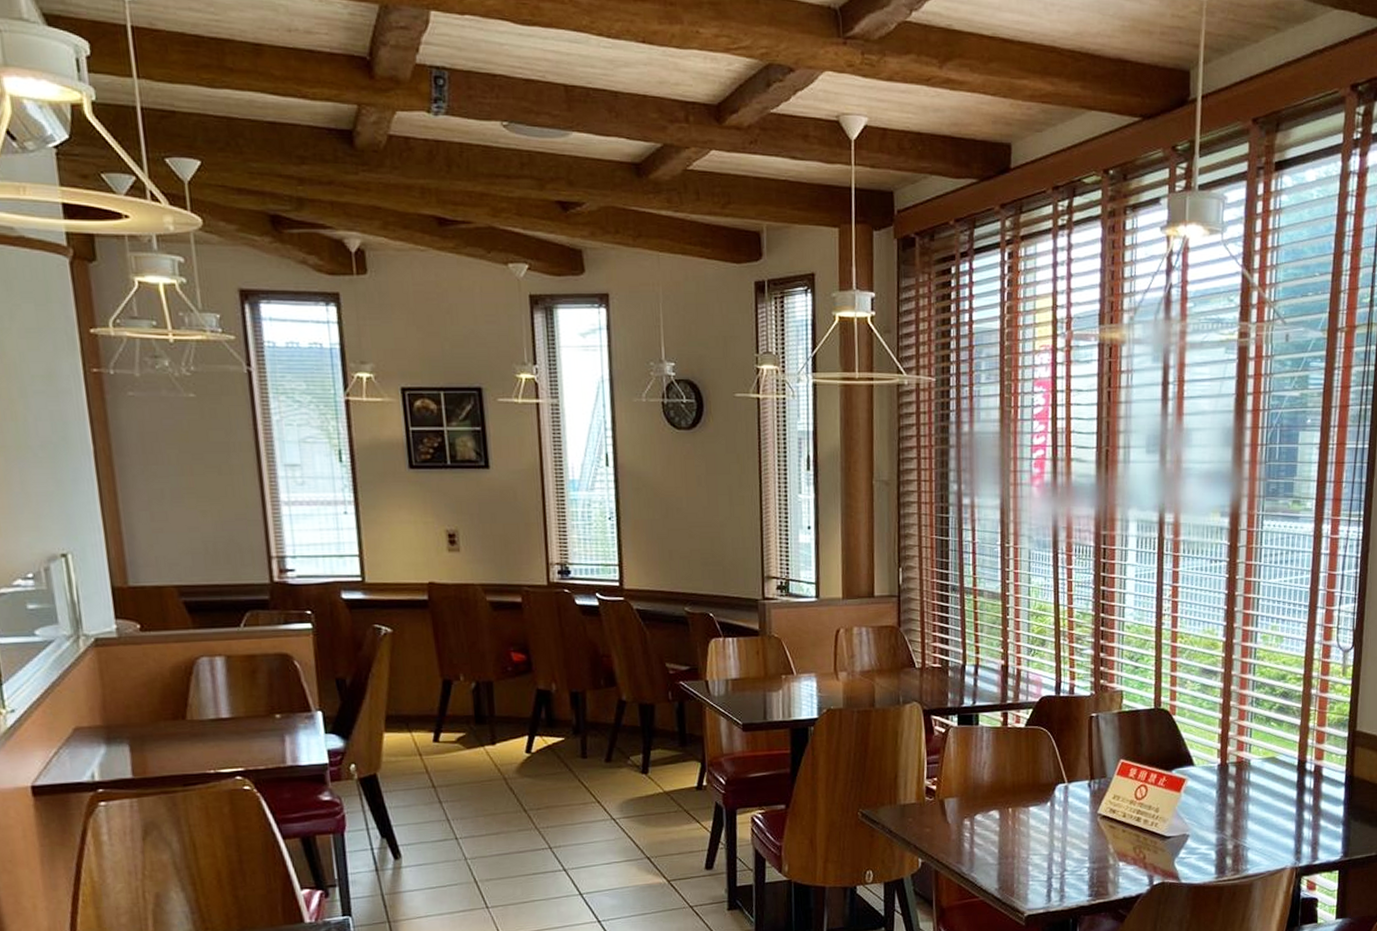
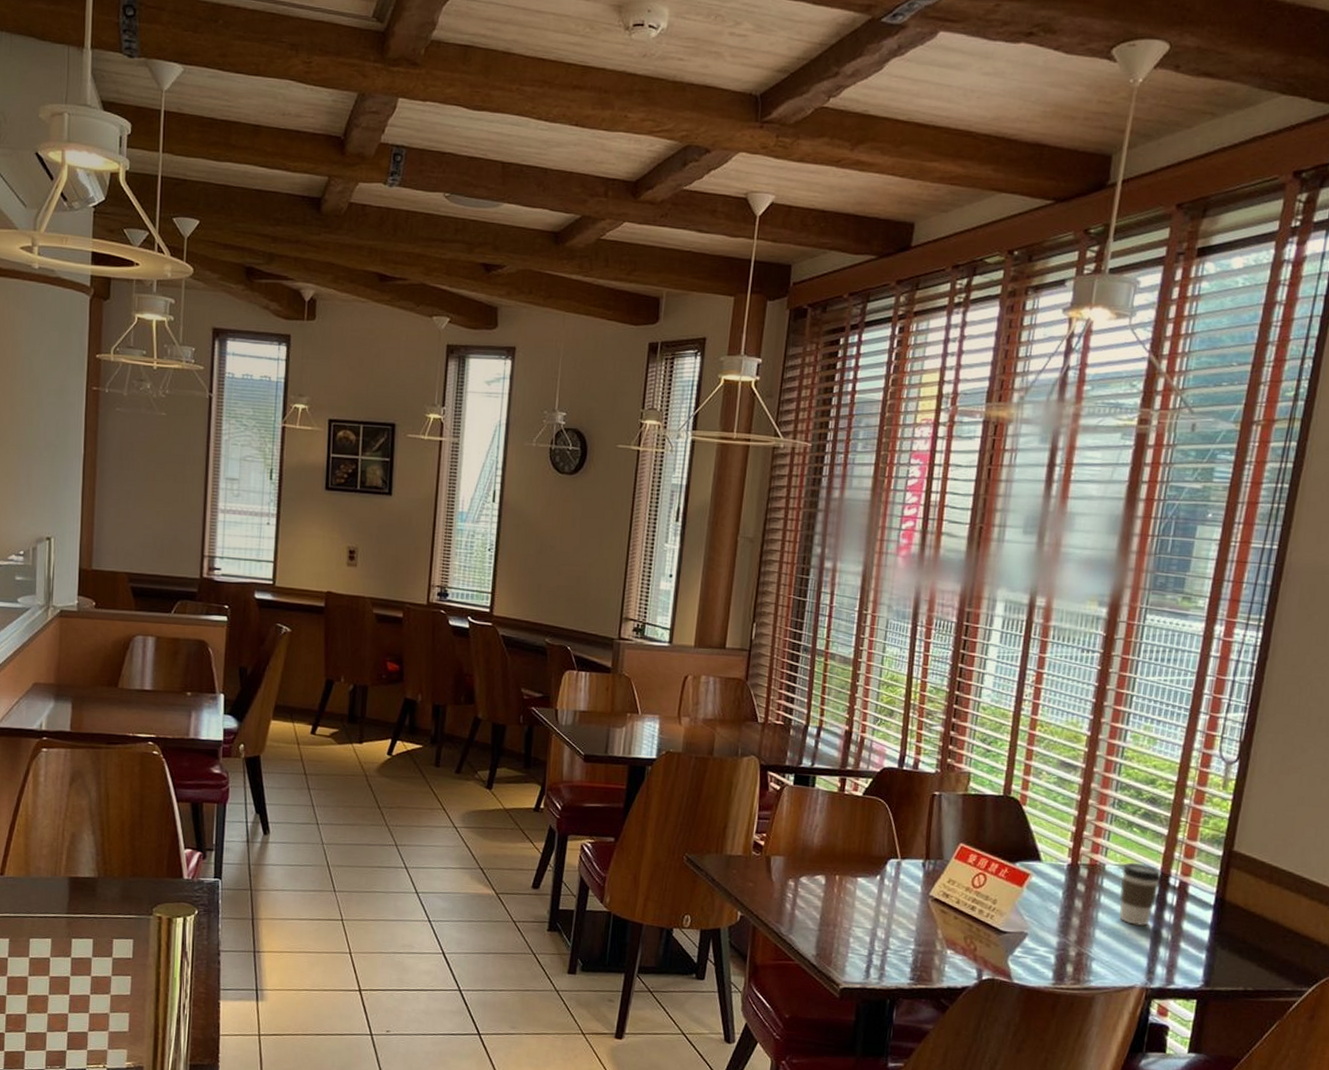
coffee cup: none [1265,754,1299,812] -> present [1119,862,1161,926]

